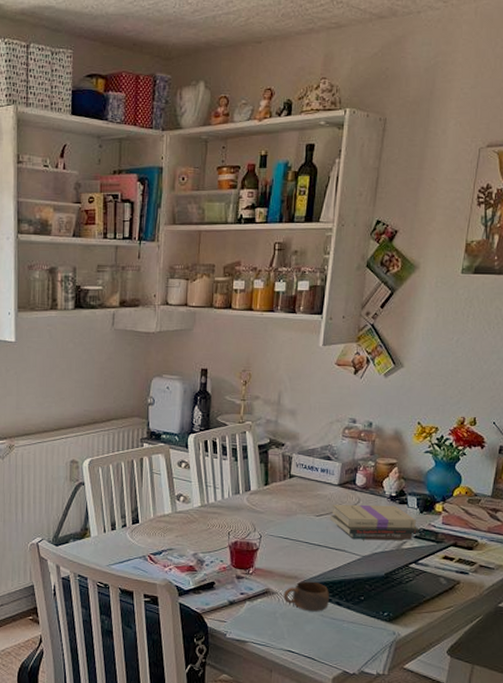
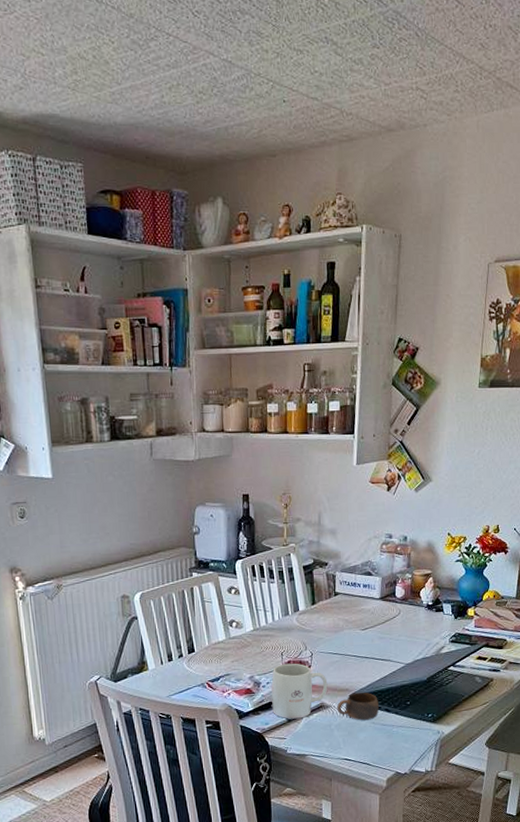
mug: none [214,543,275,602] -> present [271,663,328,719]
books: present [330,504,419,541] -> none [374,613,455,649]

